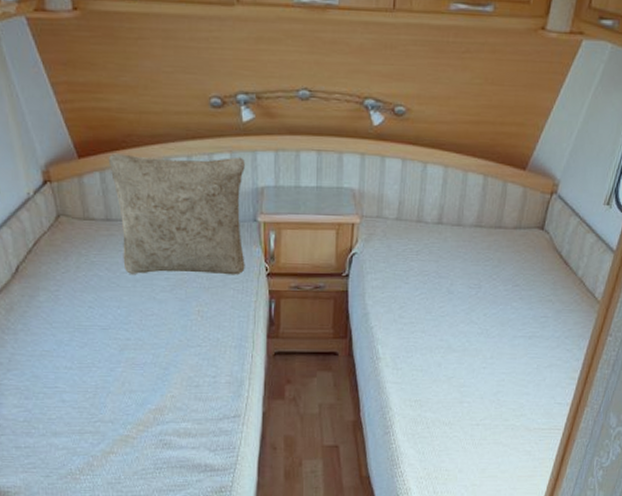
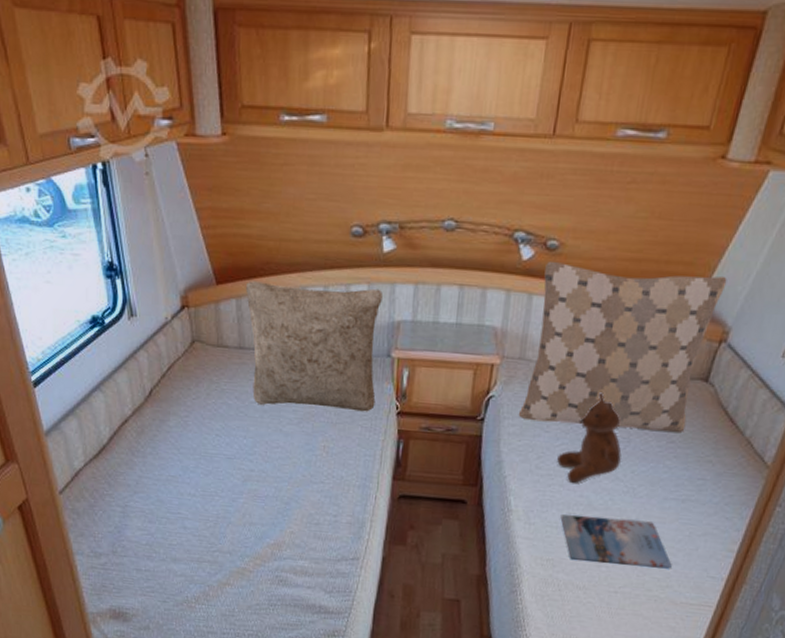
pillow: none [379,125,554,277] -> present [518,260,727,432]
teddy bear: none [418,243,475,328] -> present [557,391,622,483]
magazine: none [424,357,524,399] -> present [560,514,672,568]

